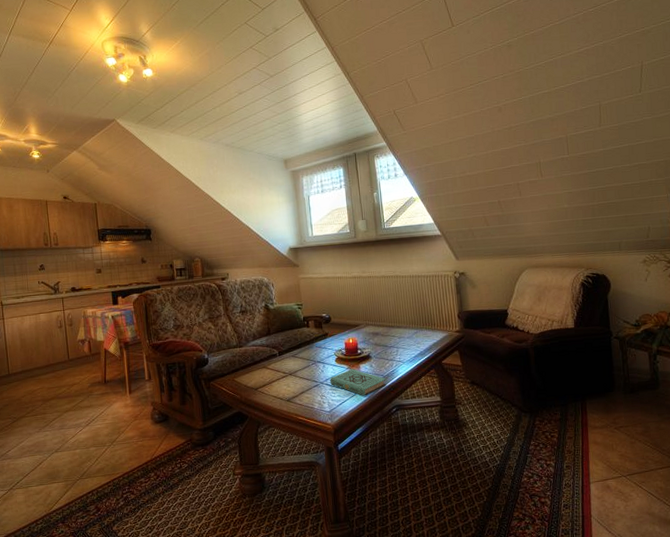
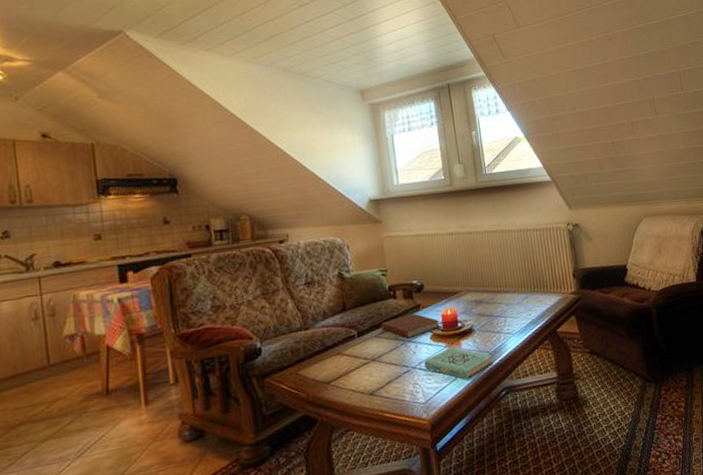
notebook: none [297,339,343,359] -> present [381,312,440,339]

